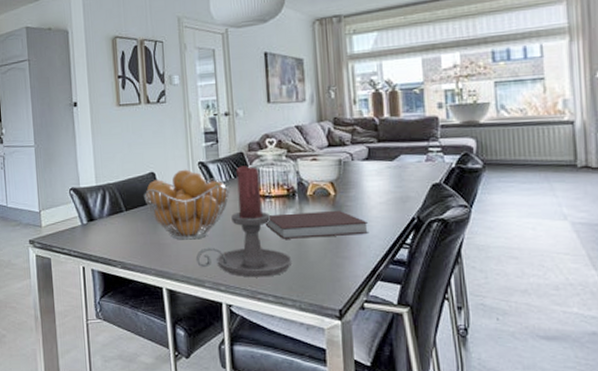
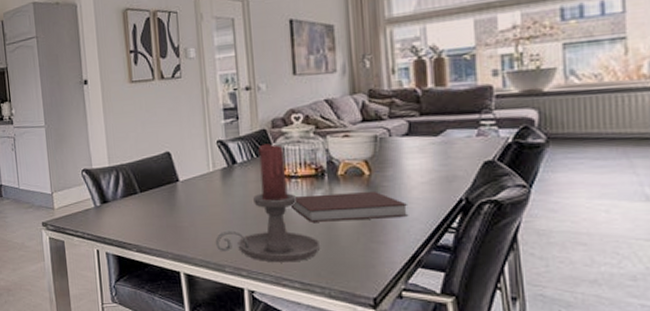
fruit basket: present [144,169,230,240] -> none [159,148,252,223]

